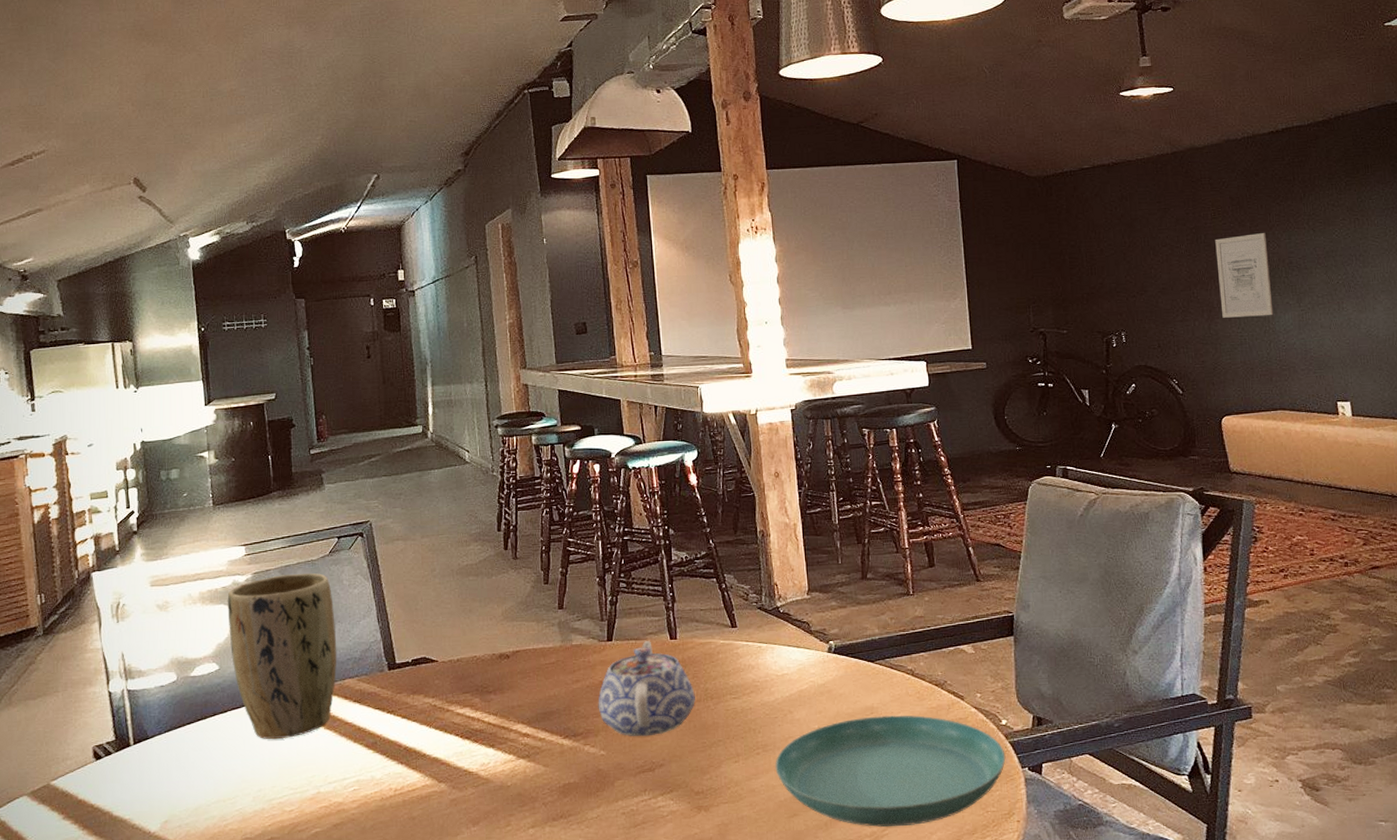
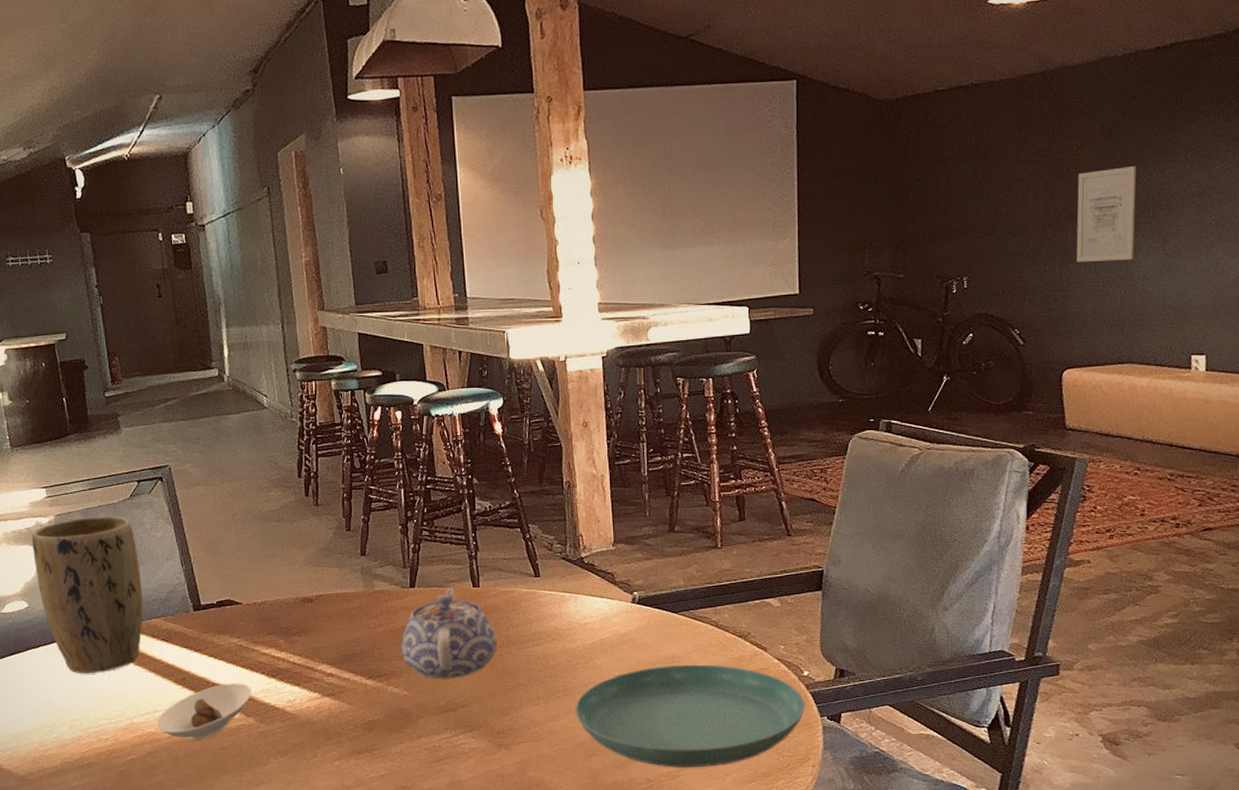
saucer: none [344,746,445,810] -> present [156,683,252,740]

